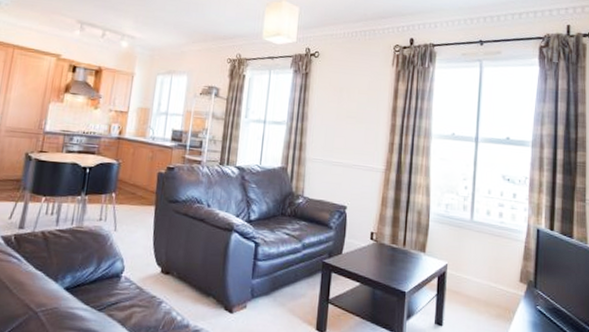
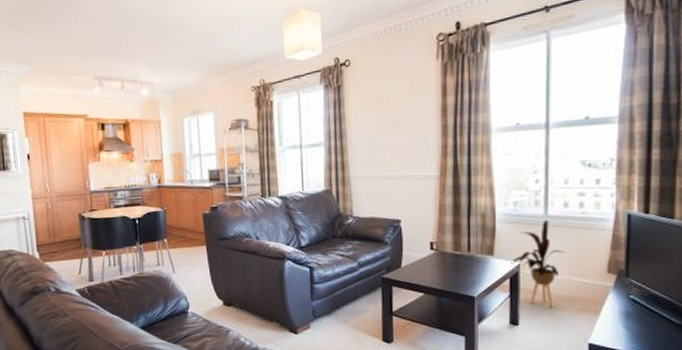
house plant: none [439,225,485,311] -> present [510,220,564,307]

